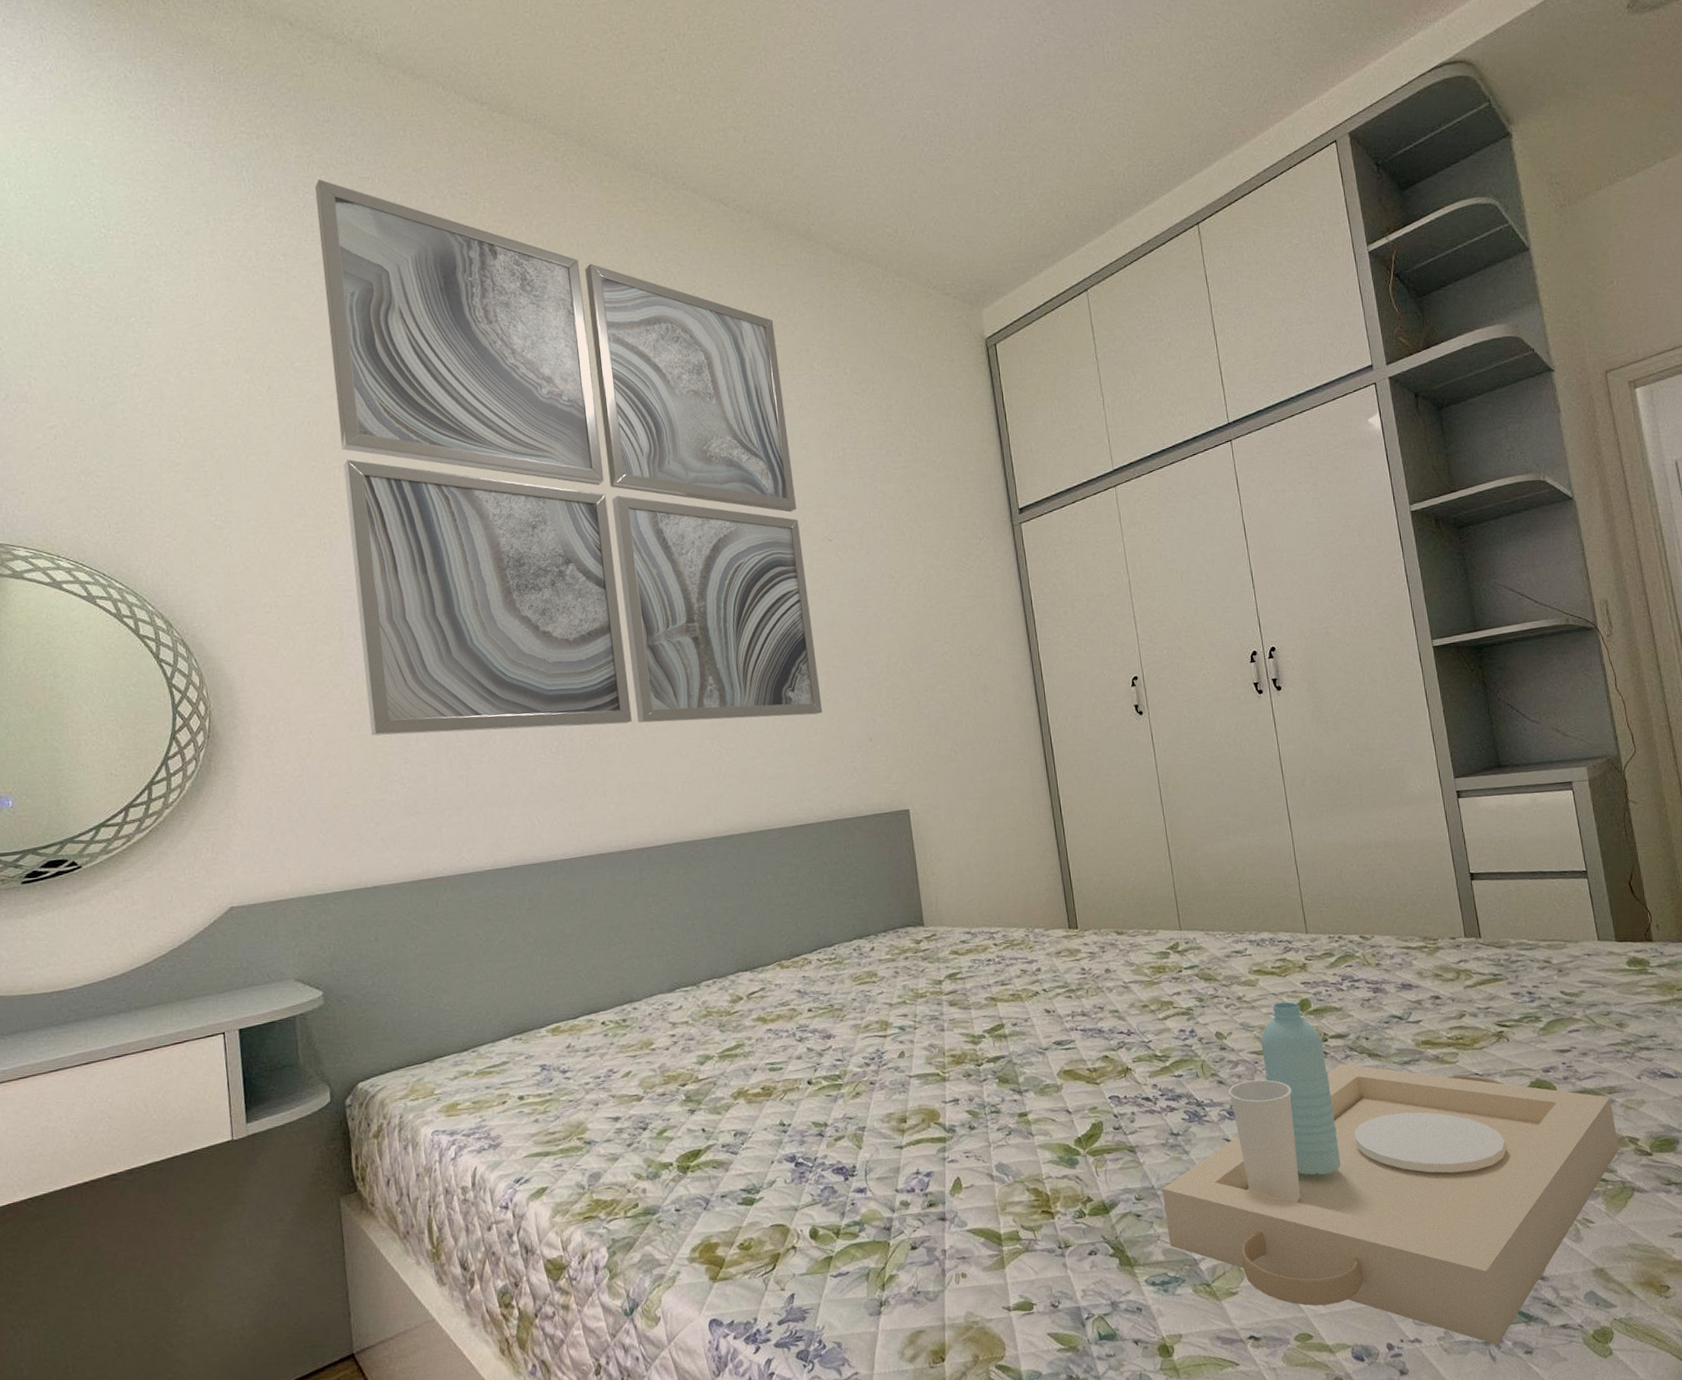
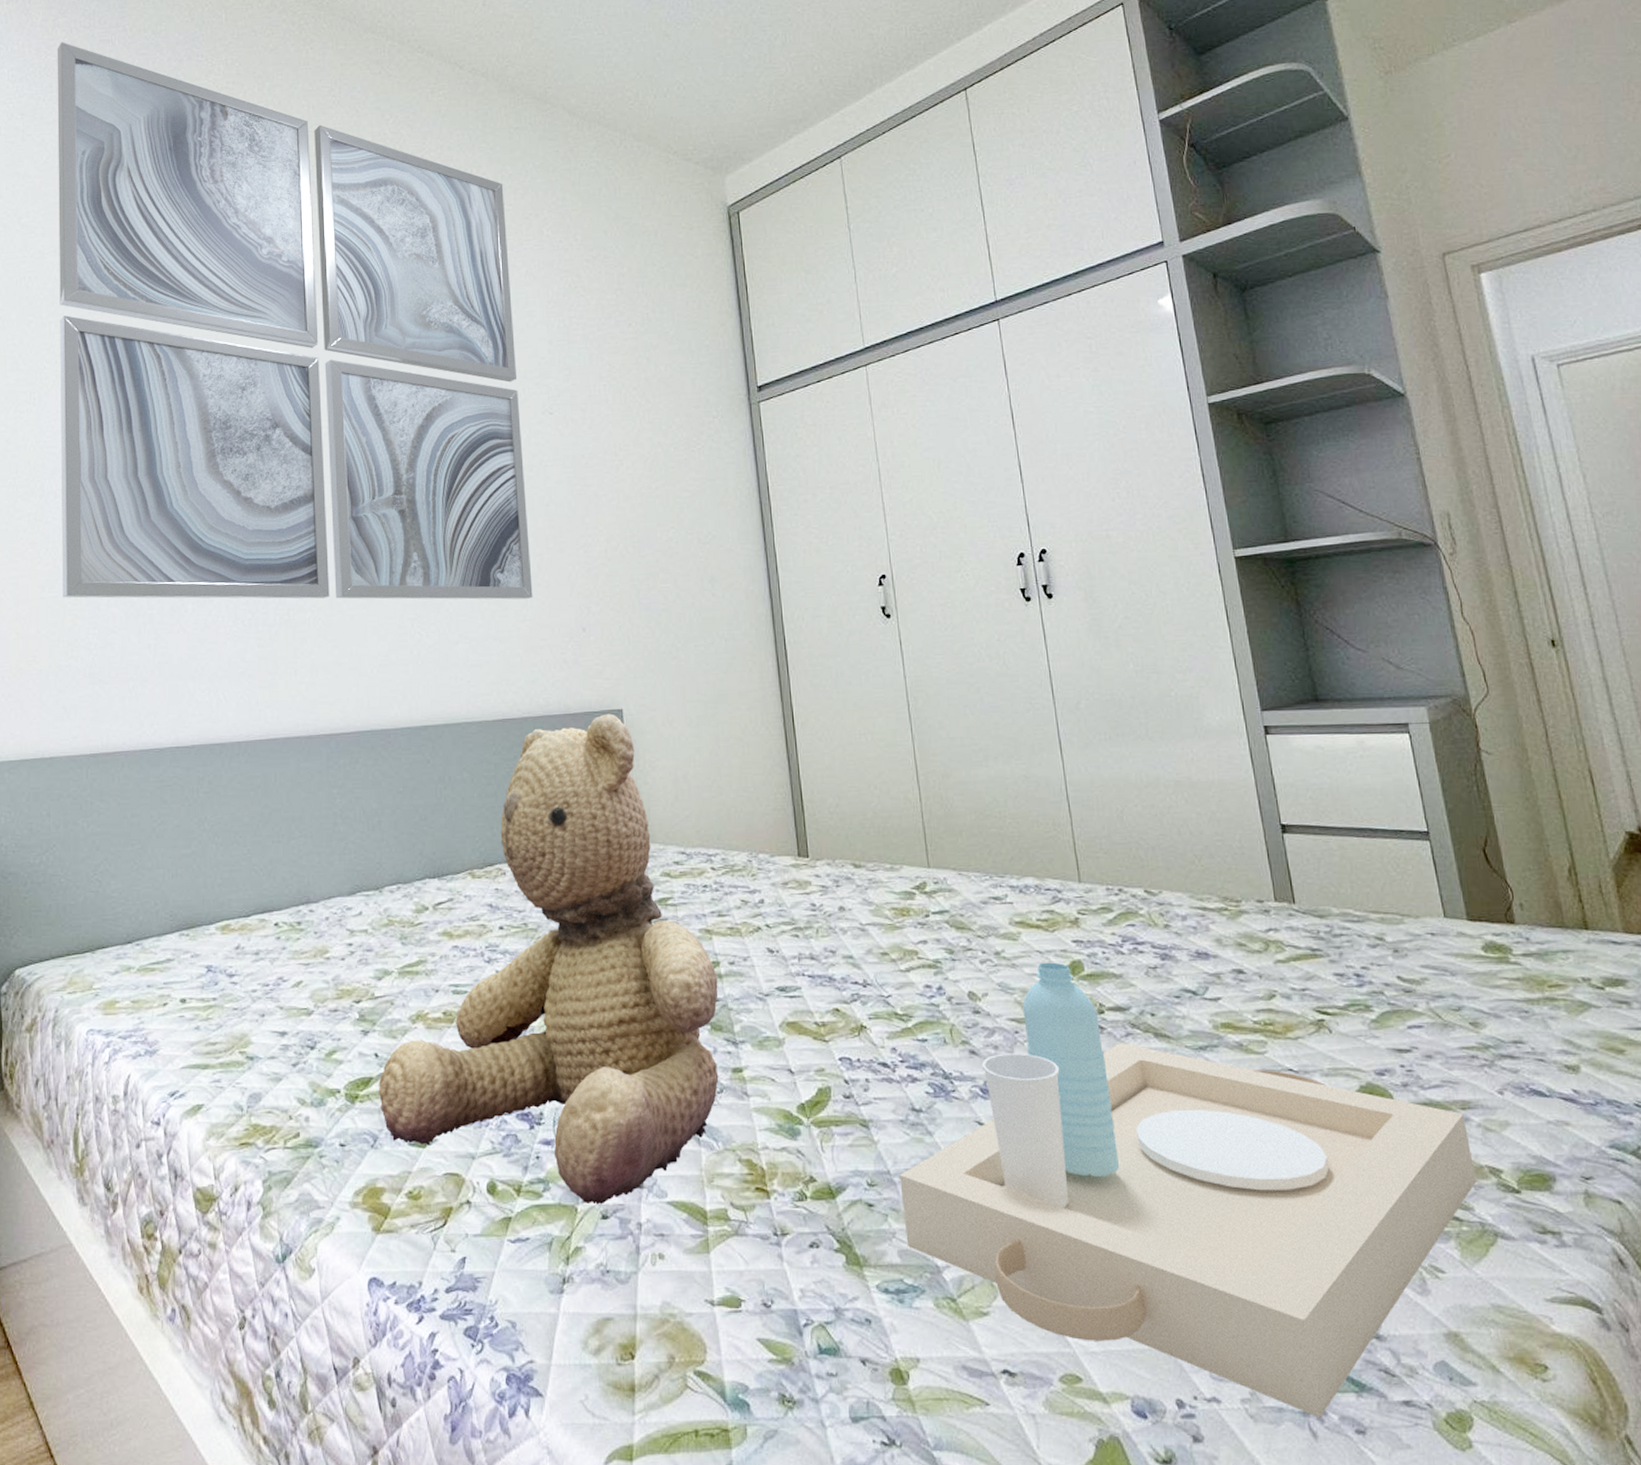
teddy bear: none [707,814,1007,1239] -> present [379,713,719,1205]

